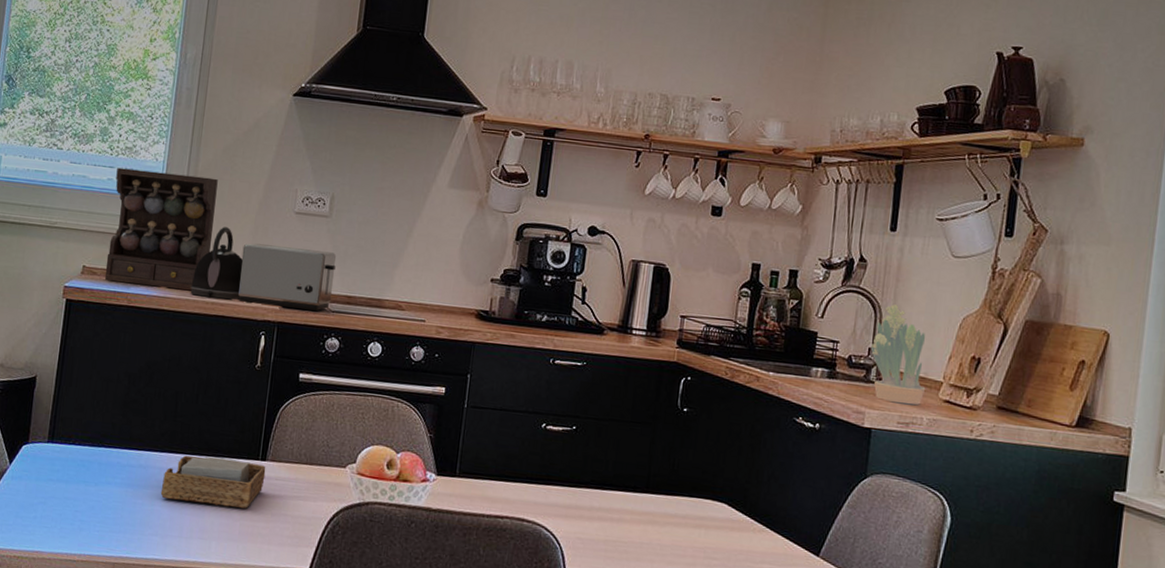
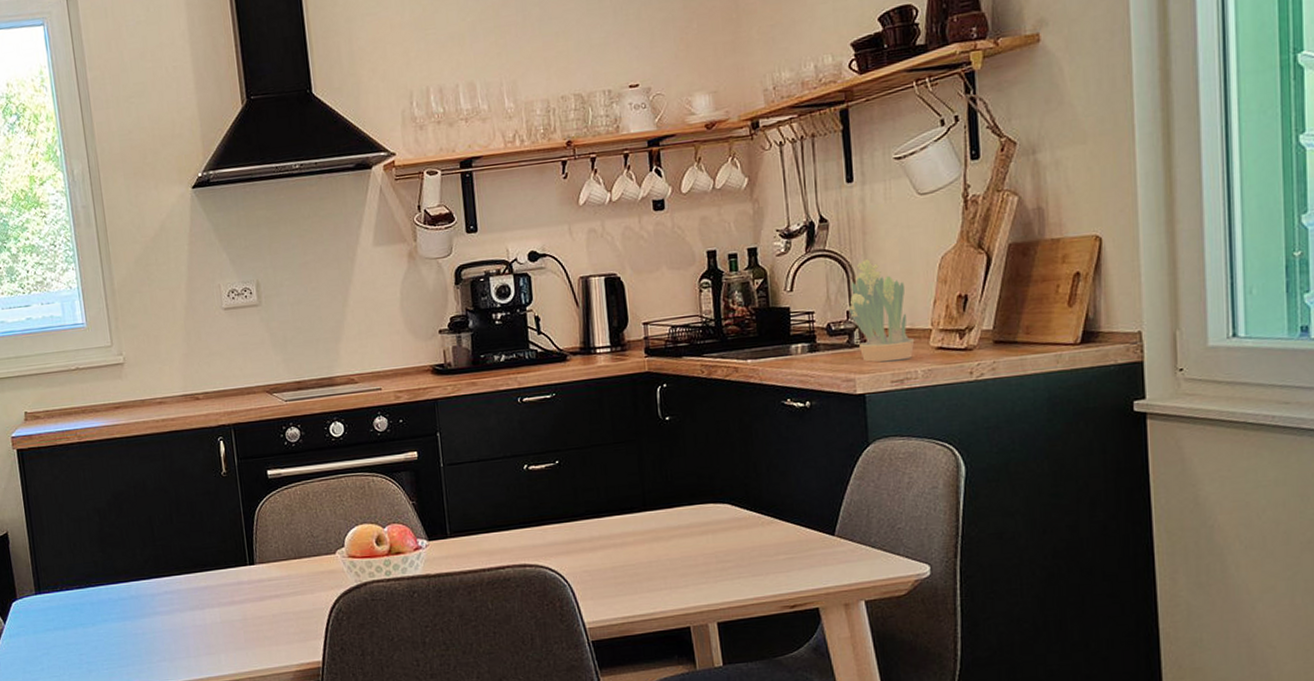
spice rack: present [104,167,218,291] -> none [33,292,148,422]
napkin holder: present [160,455,266,509] -> none [157,569,258,624]
kettle: present [190,227,243,300] -> none [136,340,190,417]
toaster: present [237,243,336,312] -> none [179,341,282,413]

